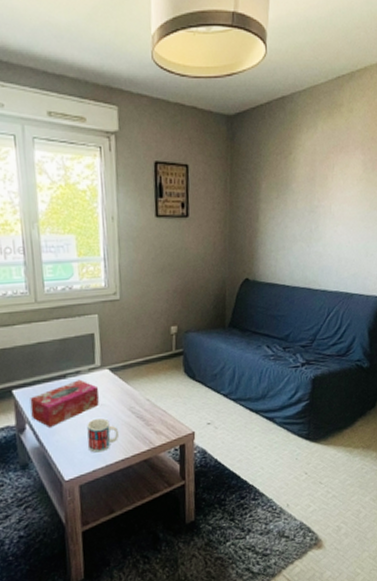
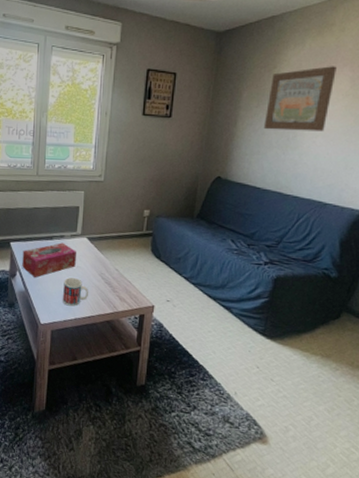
wall art: none [285,149,349,222] -> present [263,66,337,132]

